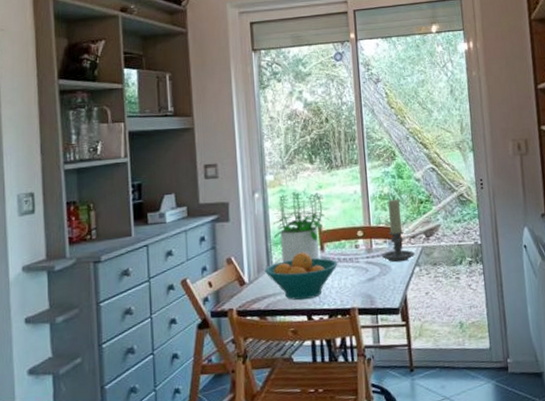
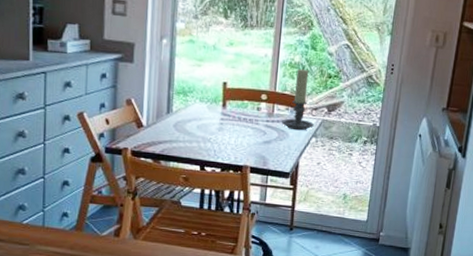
fruit bowl: present [264,252,338,301] -> none [163,105,238,151]
potted plant: present [273,192,330,263] -> none [176,44,238,115]

